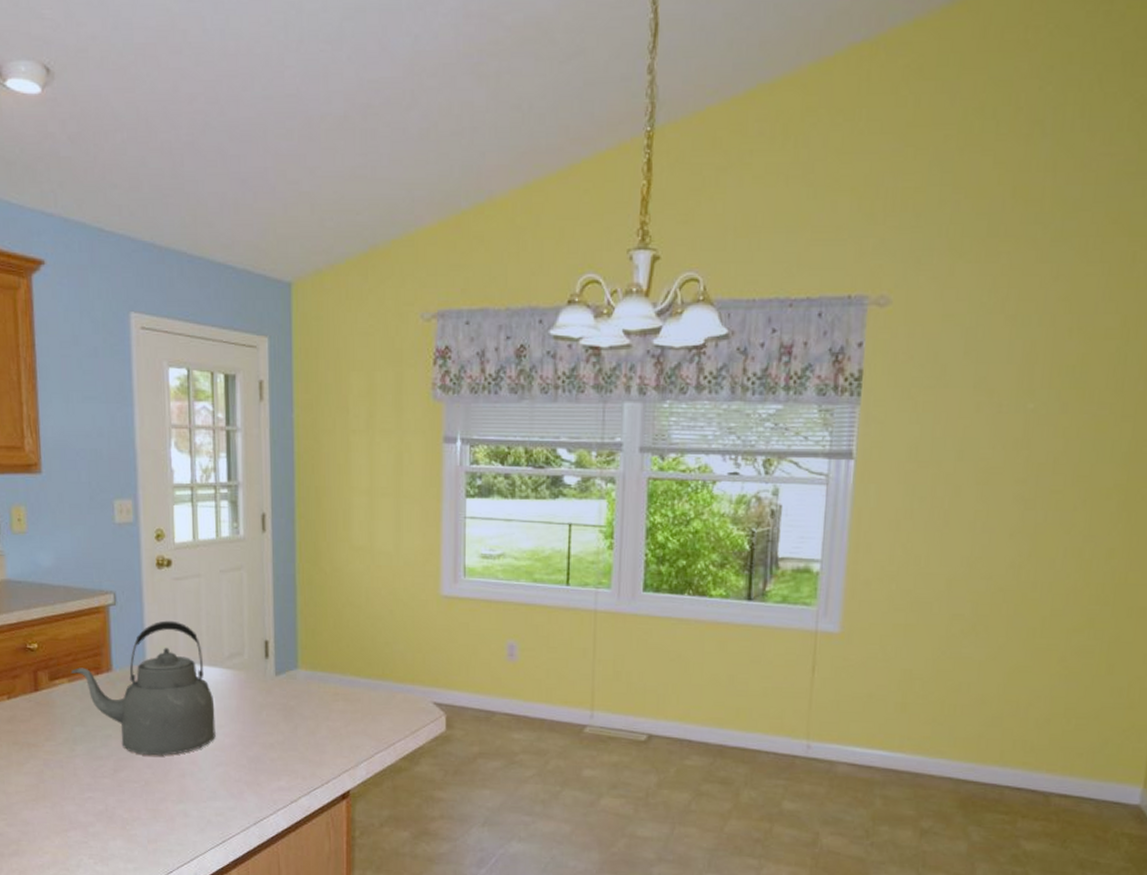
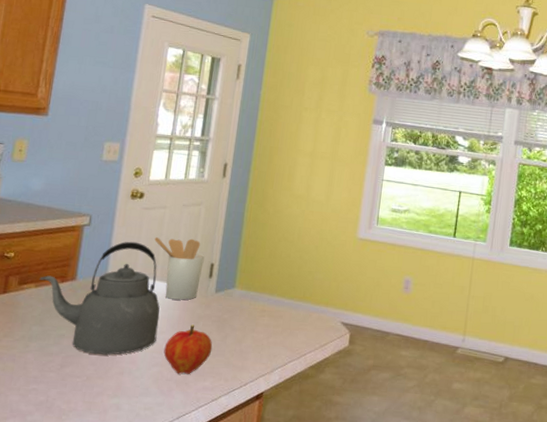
utensil holder: none [193,612,256,687] -> present [154,237,205,300]
fruit: none [226,715,282,774] -> present [163,324,213,374]

